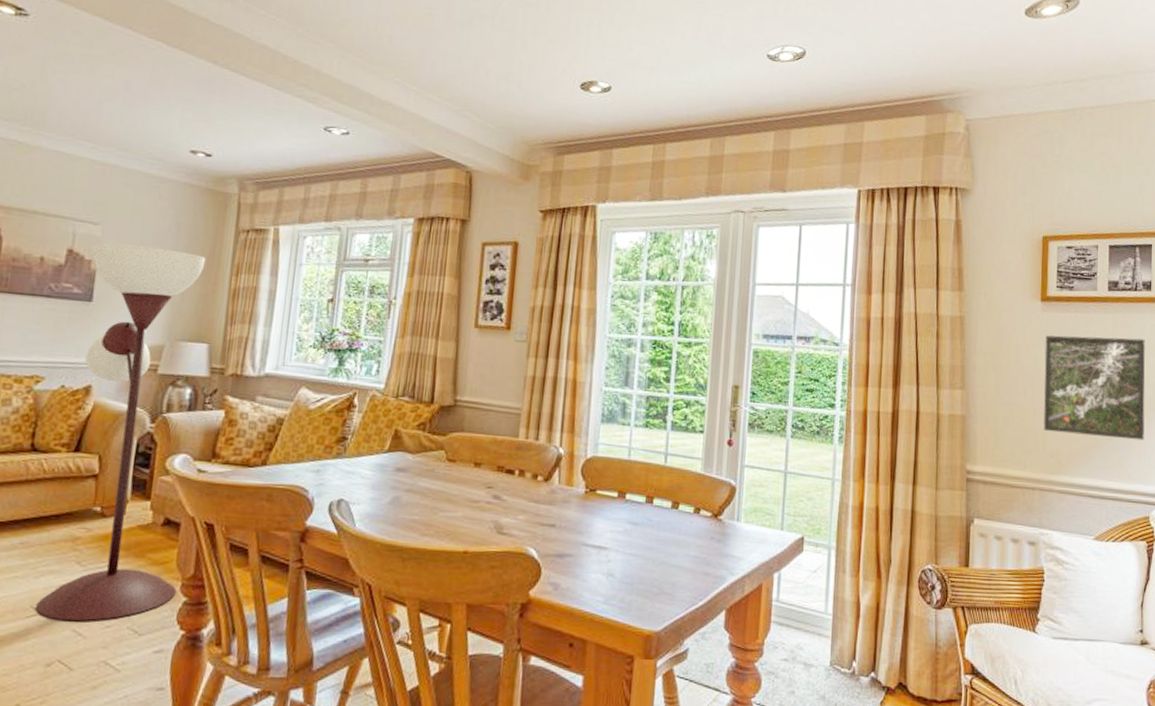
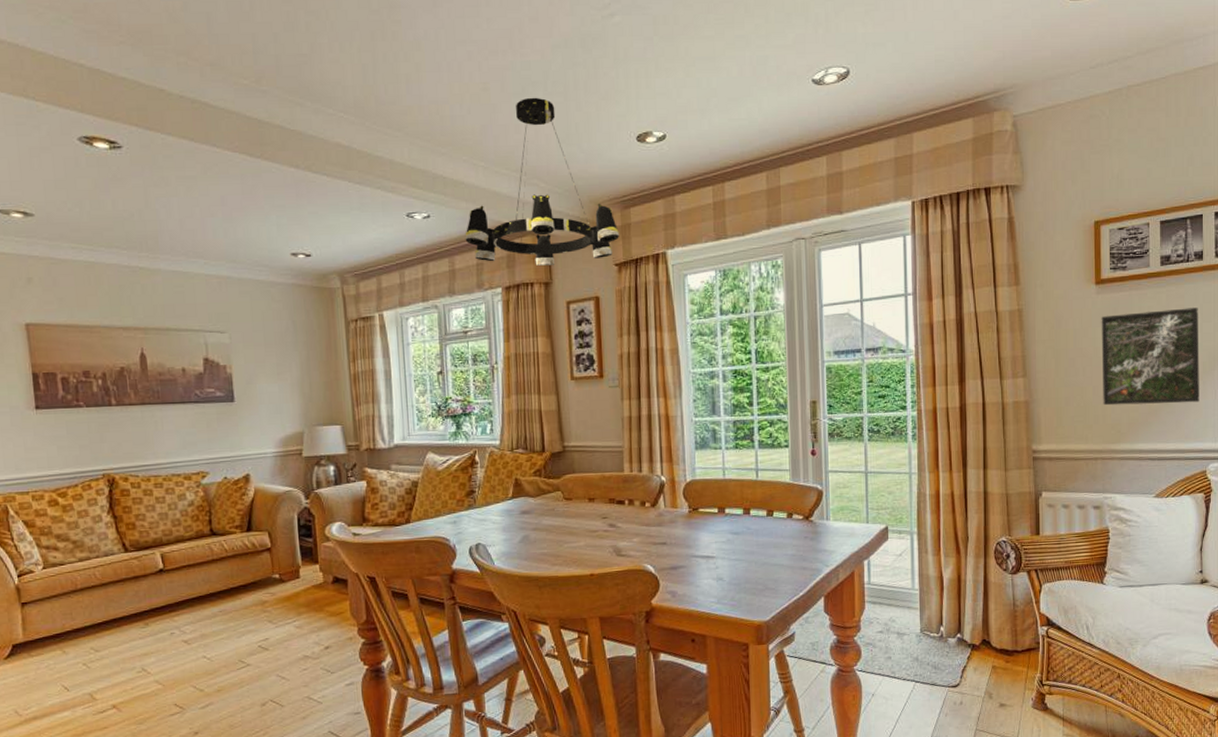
floor lamp: present [35,243,206,621] -> none [223,346,355,669]
chandelier: none [383,29,549,204] -> present [465,97,619,267]

